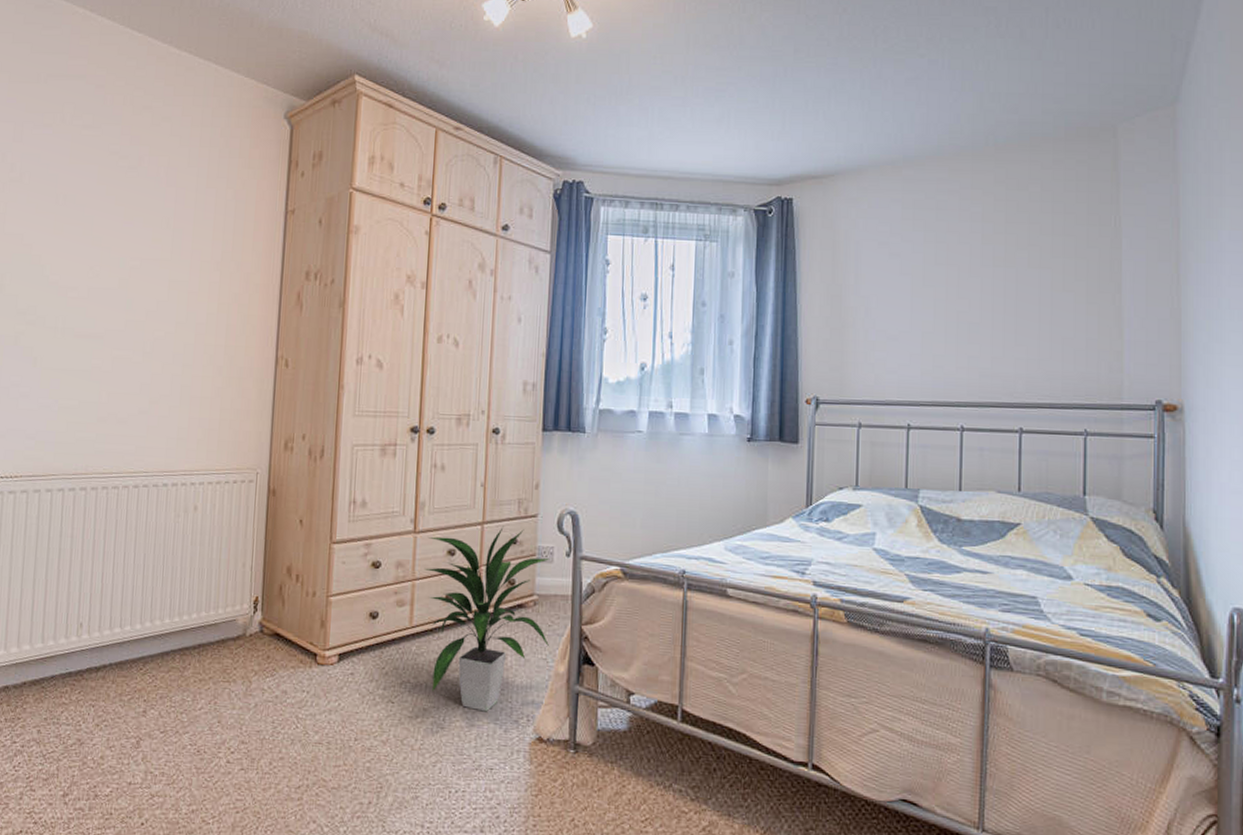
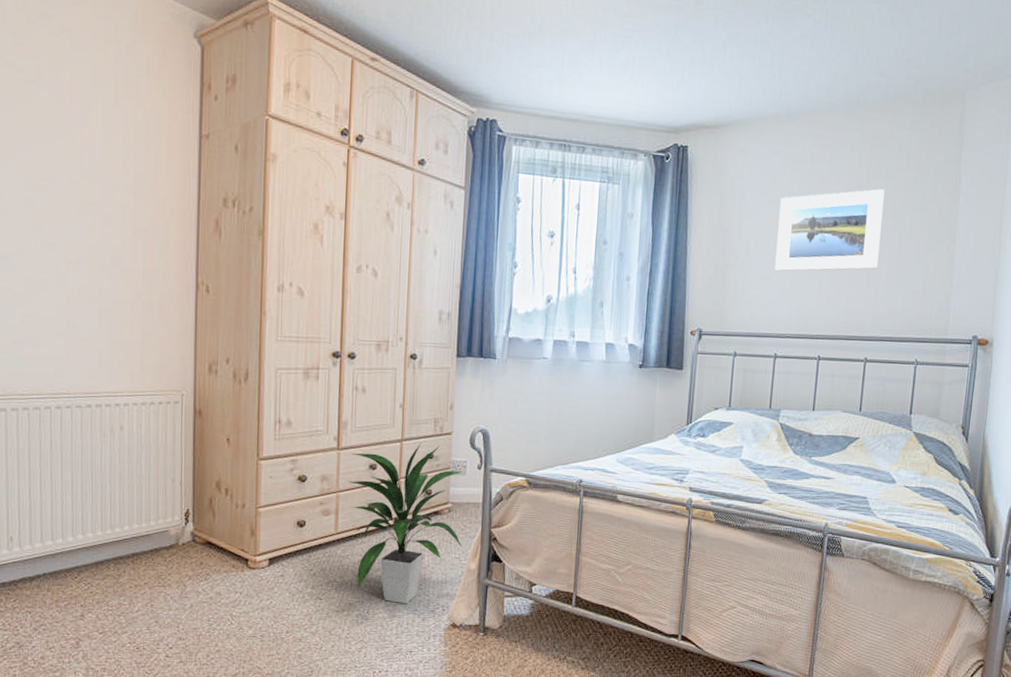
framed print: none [901,235,1028,331] -> present [775,189,885,272]

